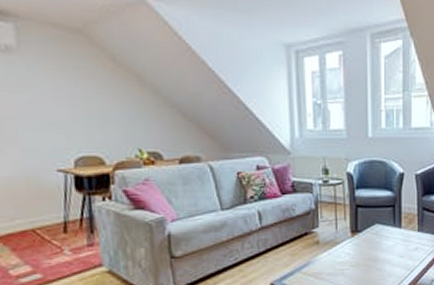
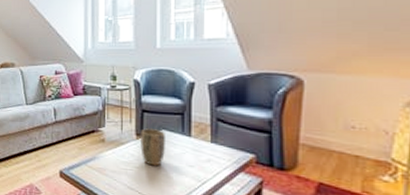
plant pot: none [354,223,379,262] -> present [139,127,165,166]

